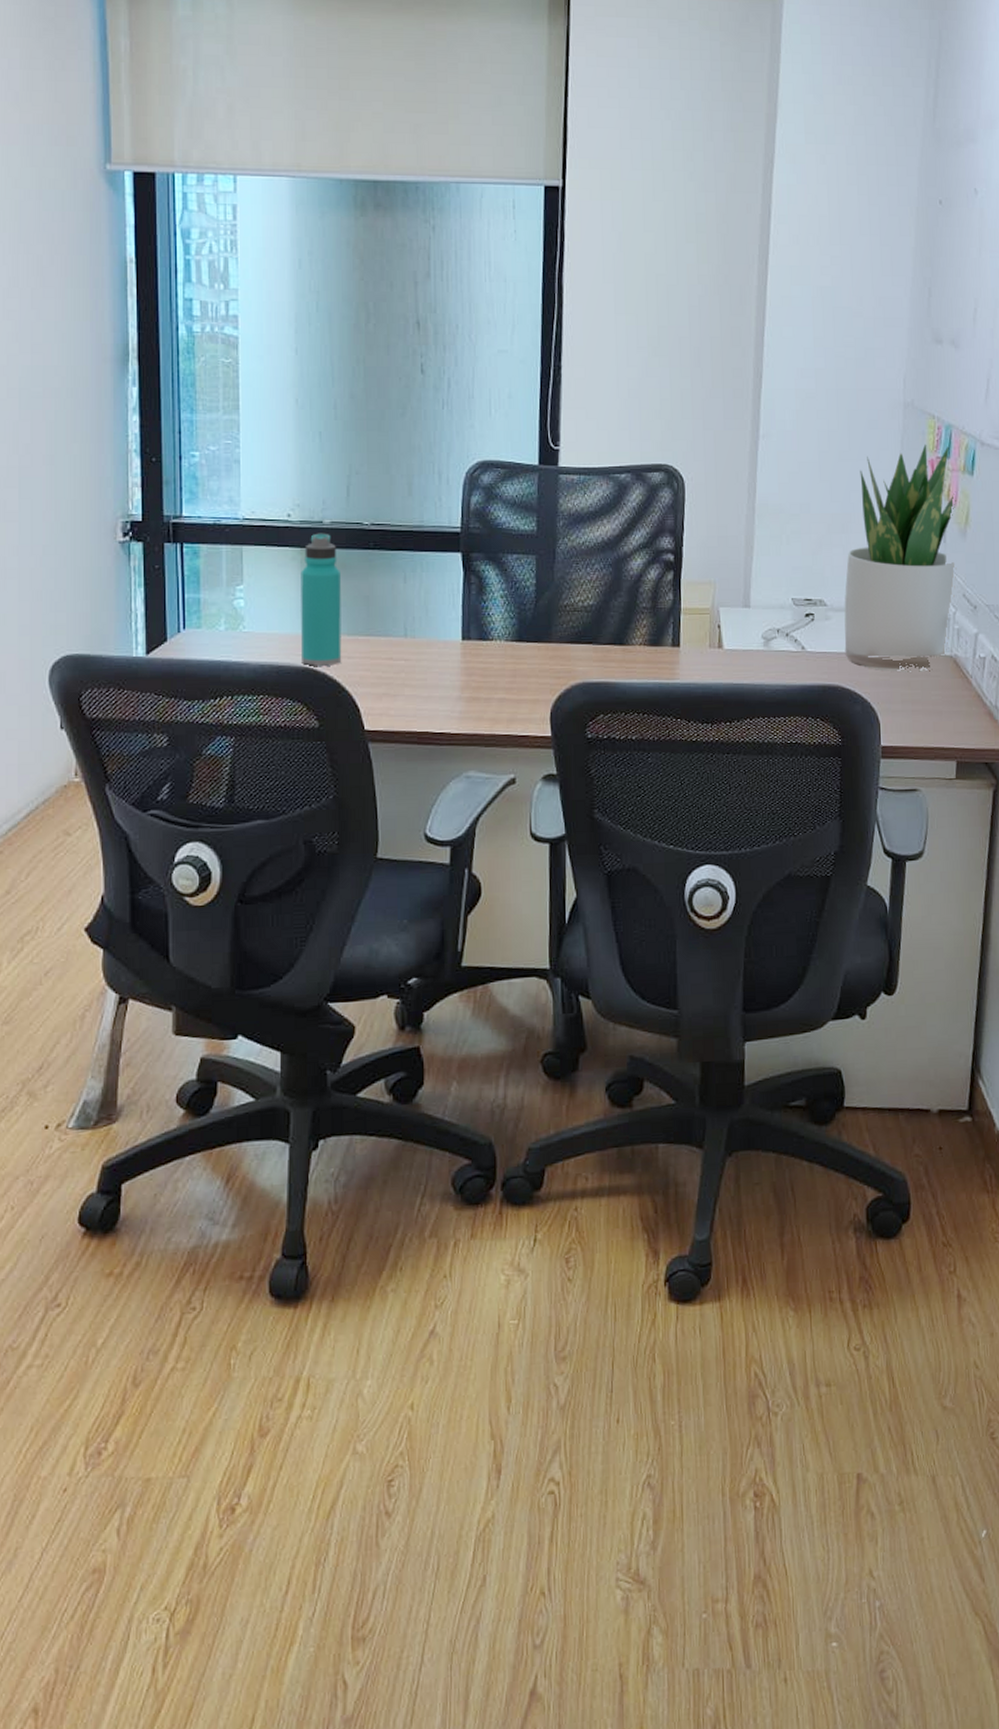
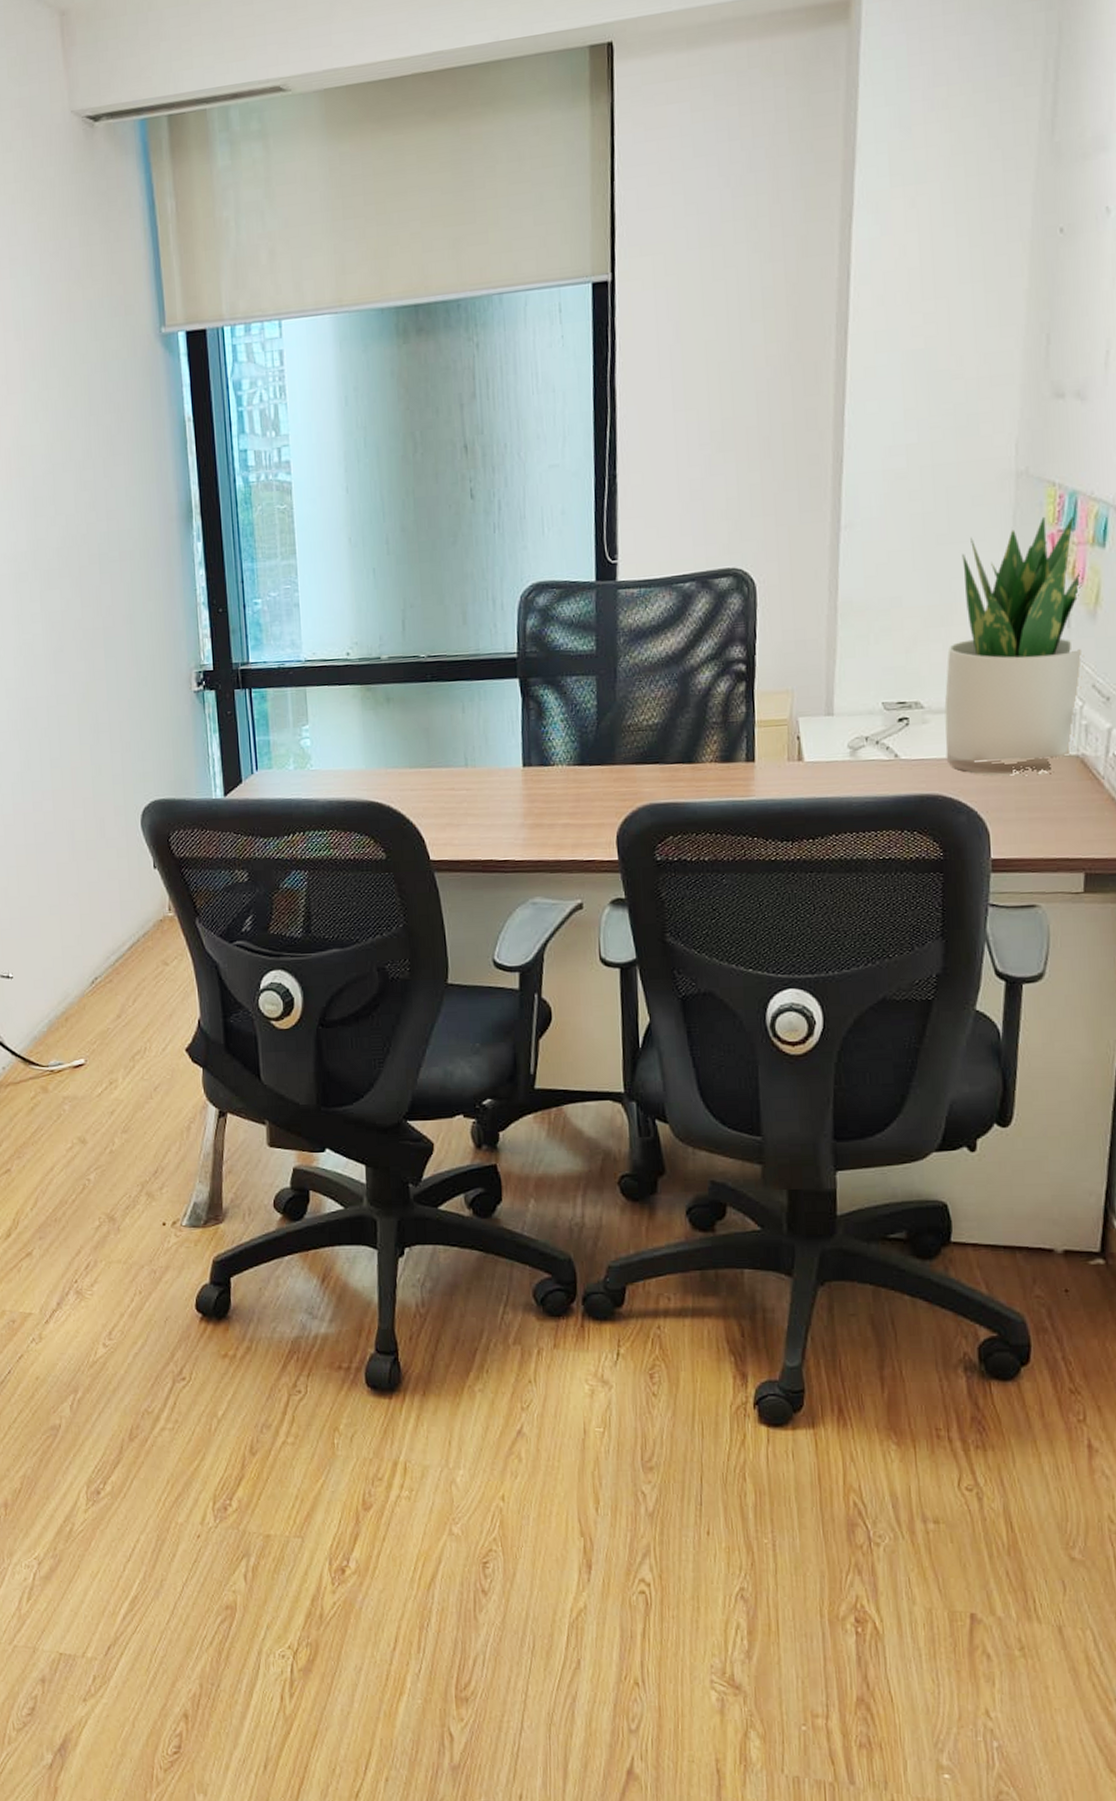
water bottle: present [300,533,342,666] -> none [362,668,405,800]

